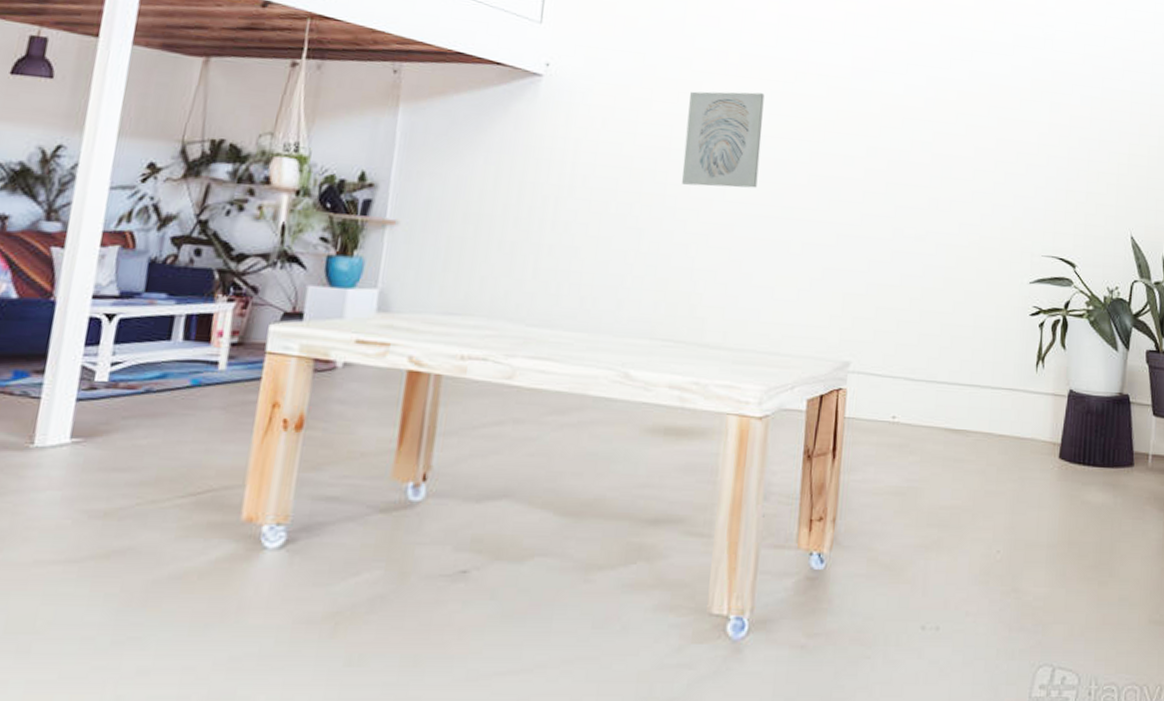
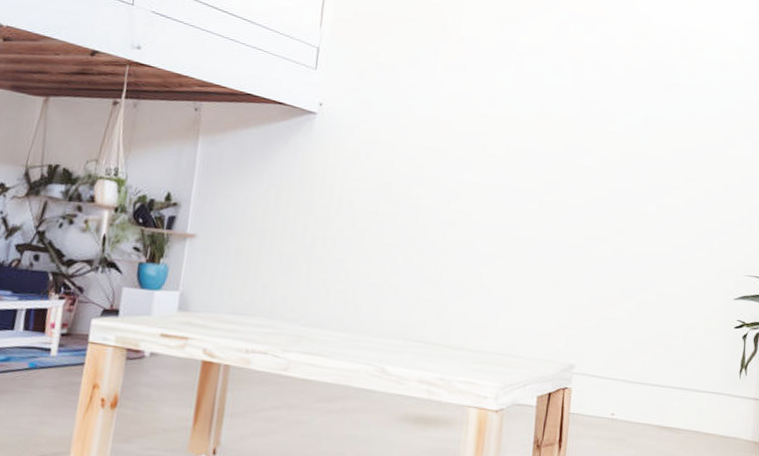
wall art: present [682,91,765,188] -> none [432,128,503,212]

